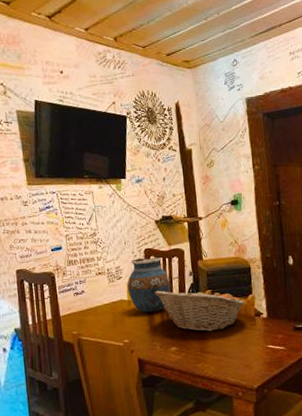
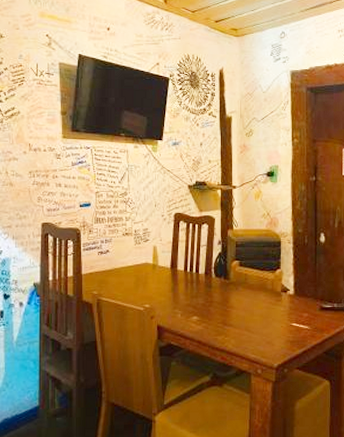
vase: present [127,257,171,313] -> none [154,222,198,279]
fruit basket: present [154,288,245,332] -> none [180,257,272,303]

